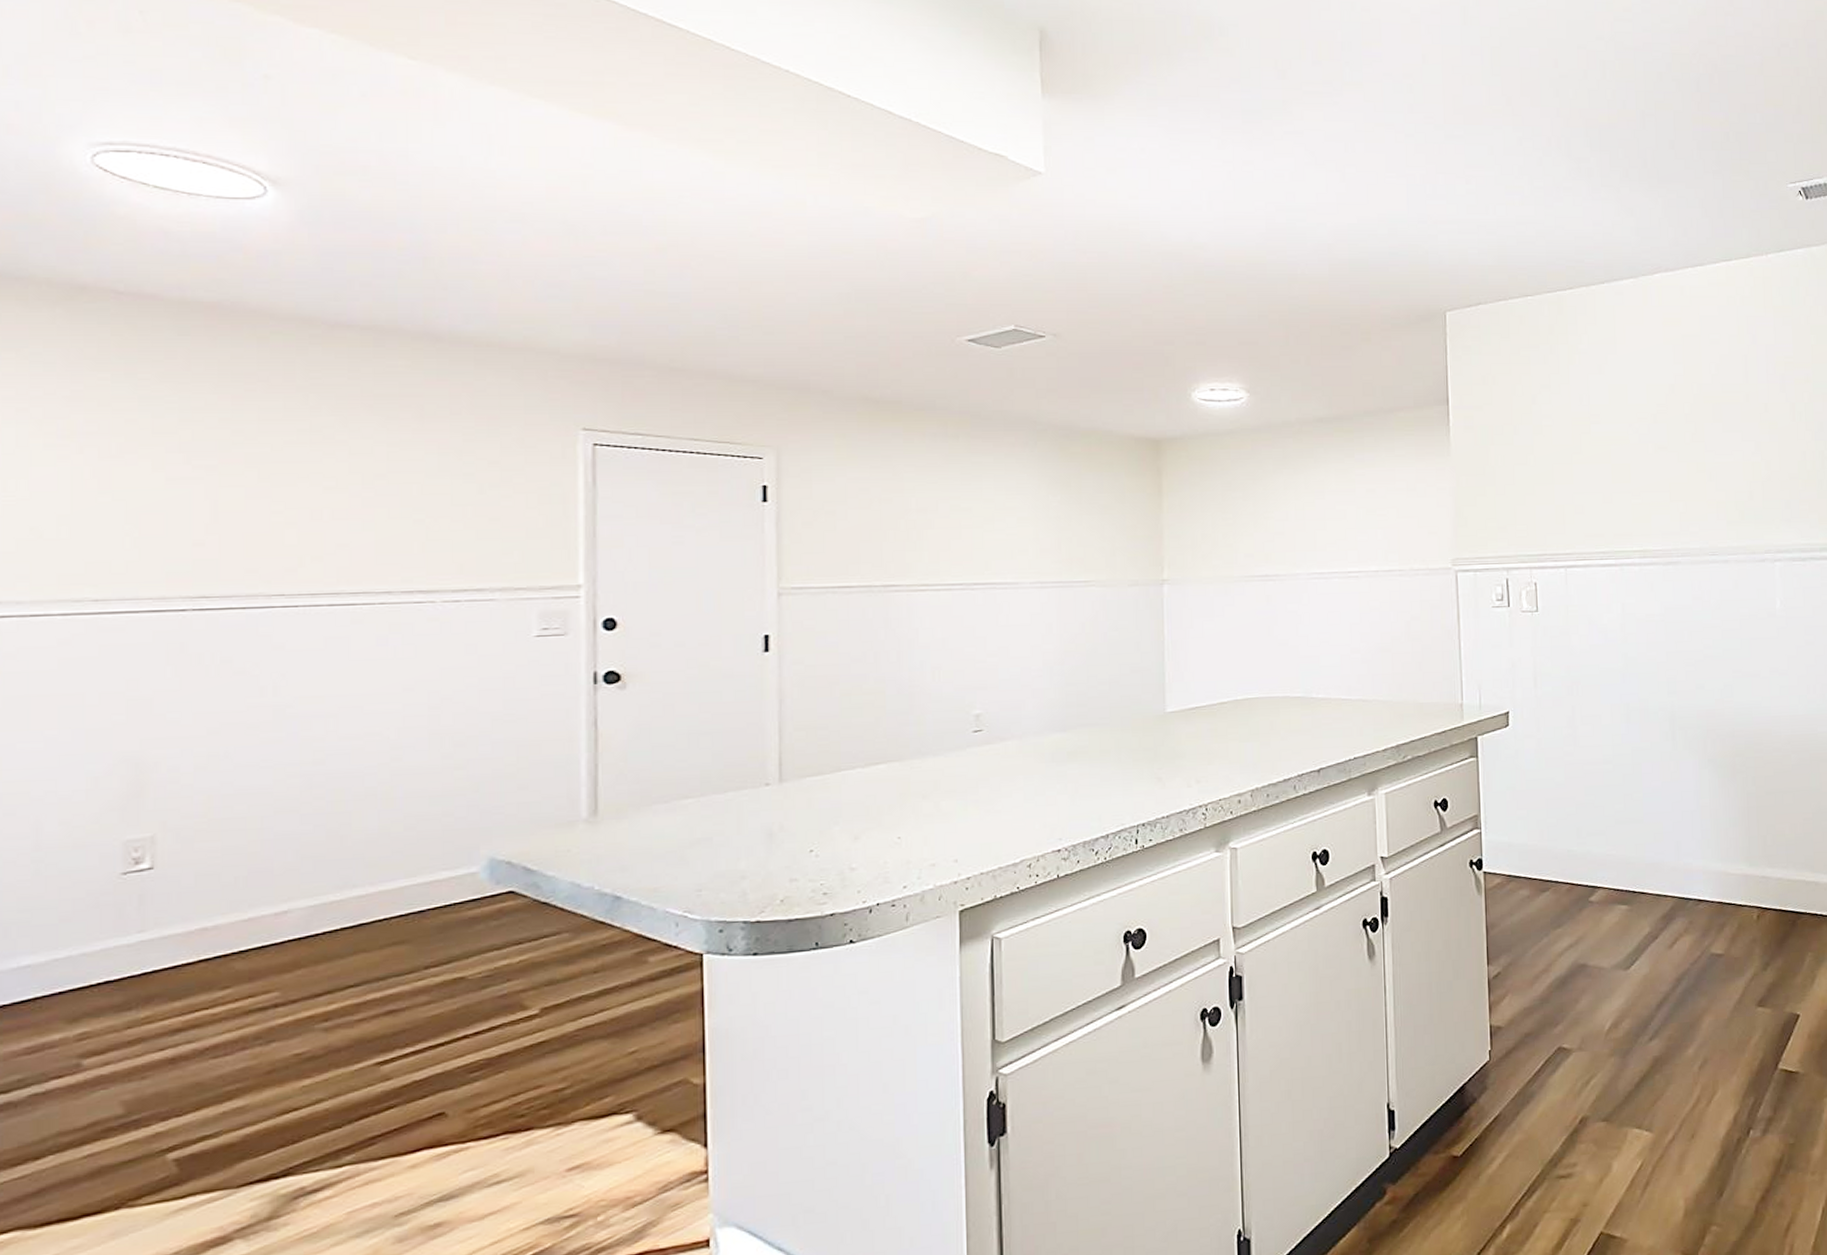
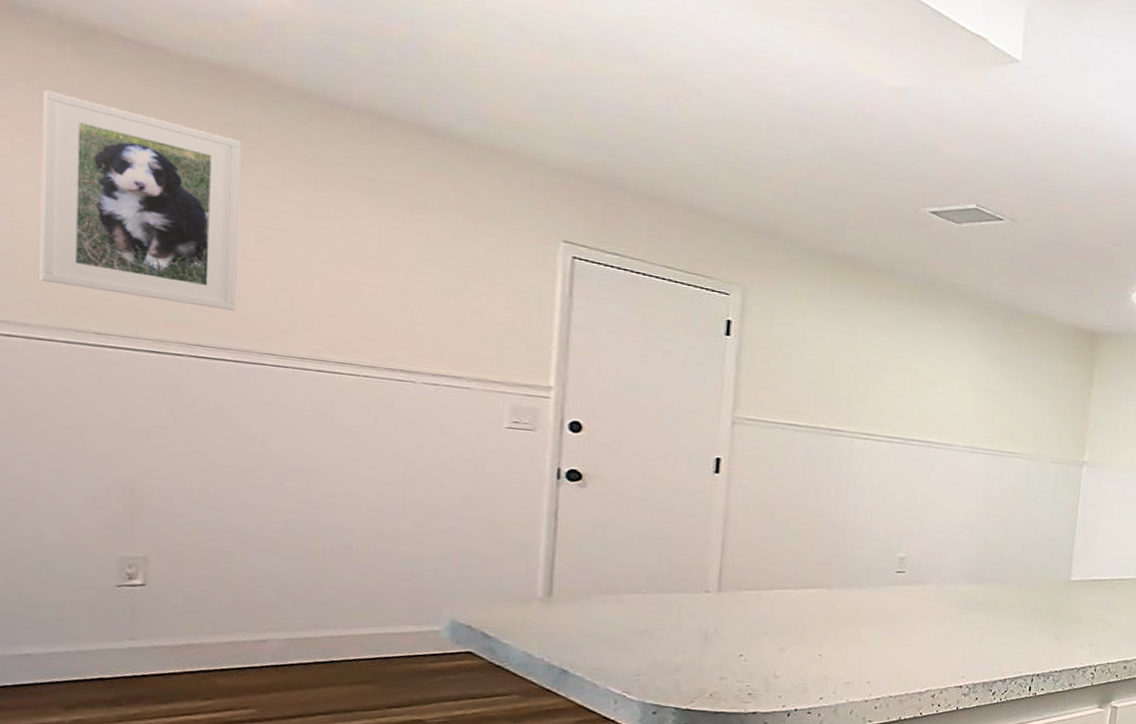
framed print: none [33,356,241,556] -> present [40,90,242,311]

